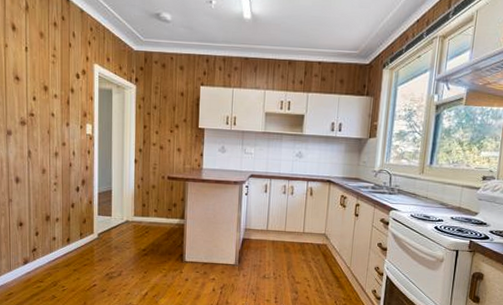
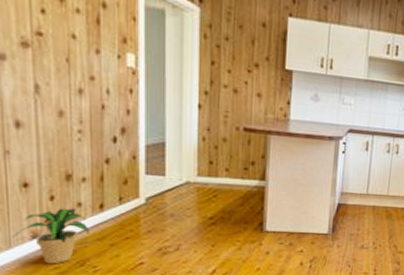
potted plant: none [12,241,61,284] -> present [12,208,91,264]

